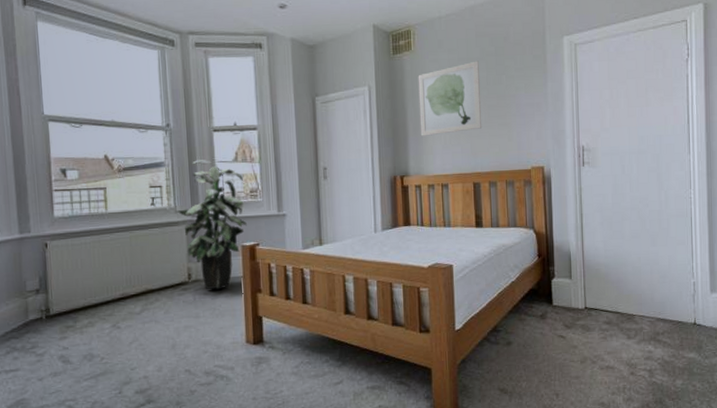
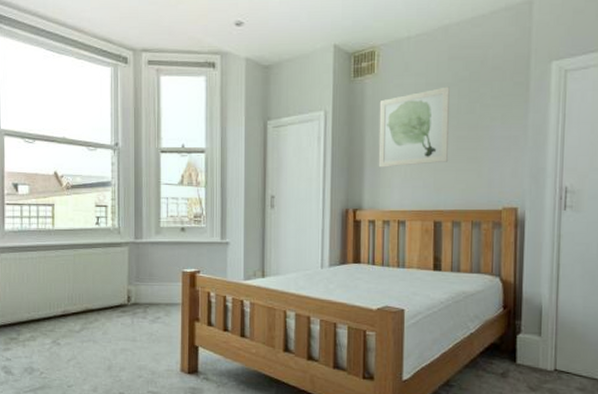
indoor plant: present [177,160,247,290] -> none [120,181,189,315]

